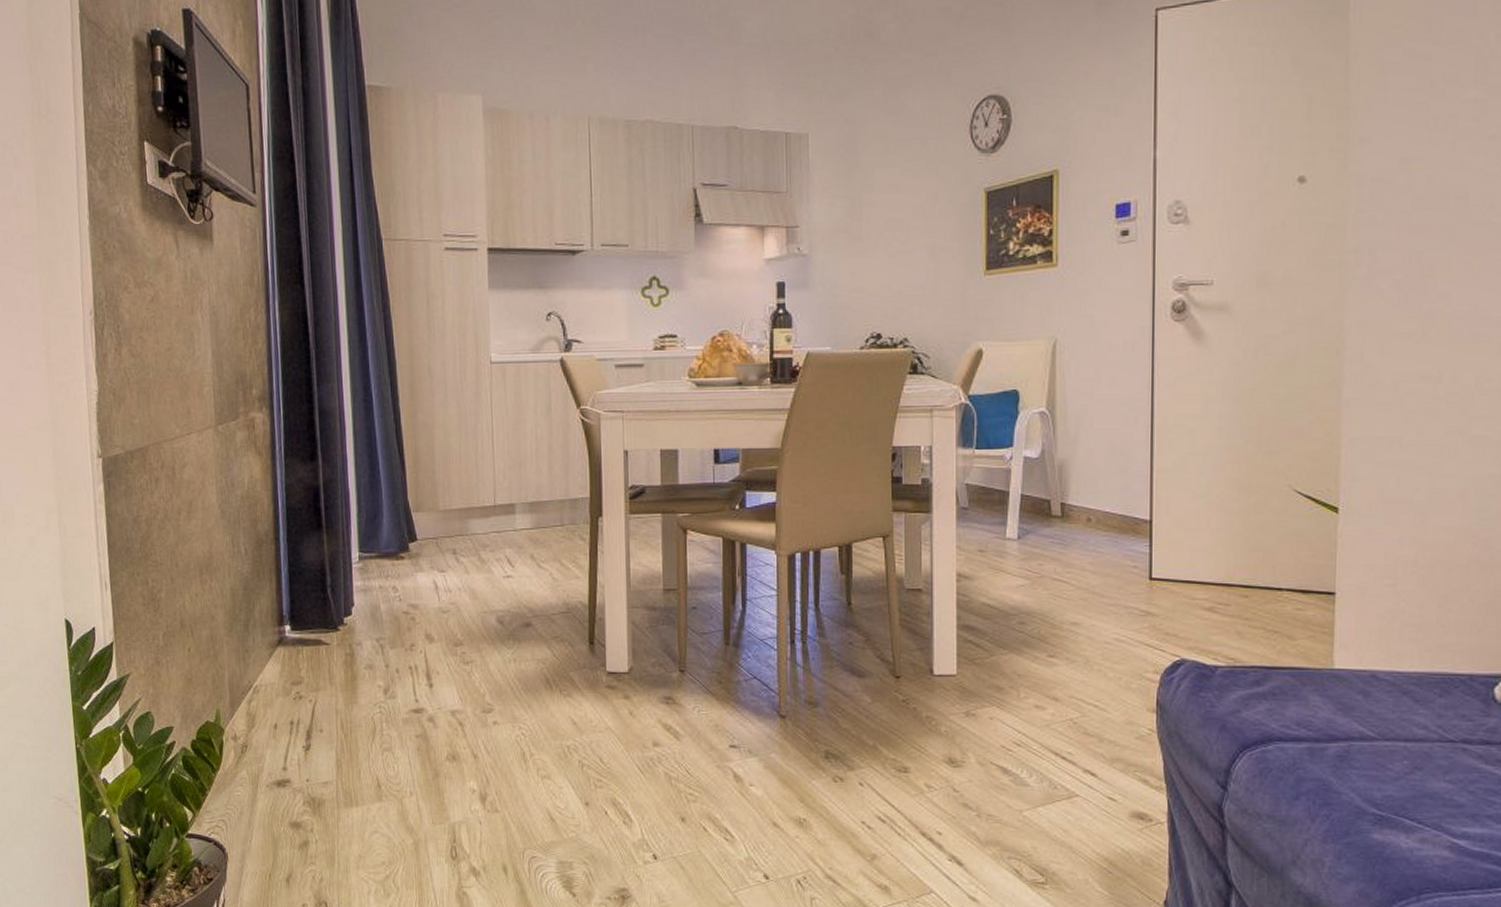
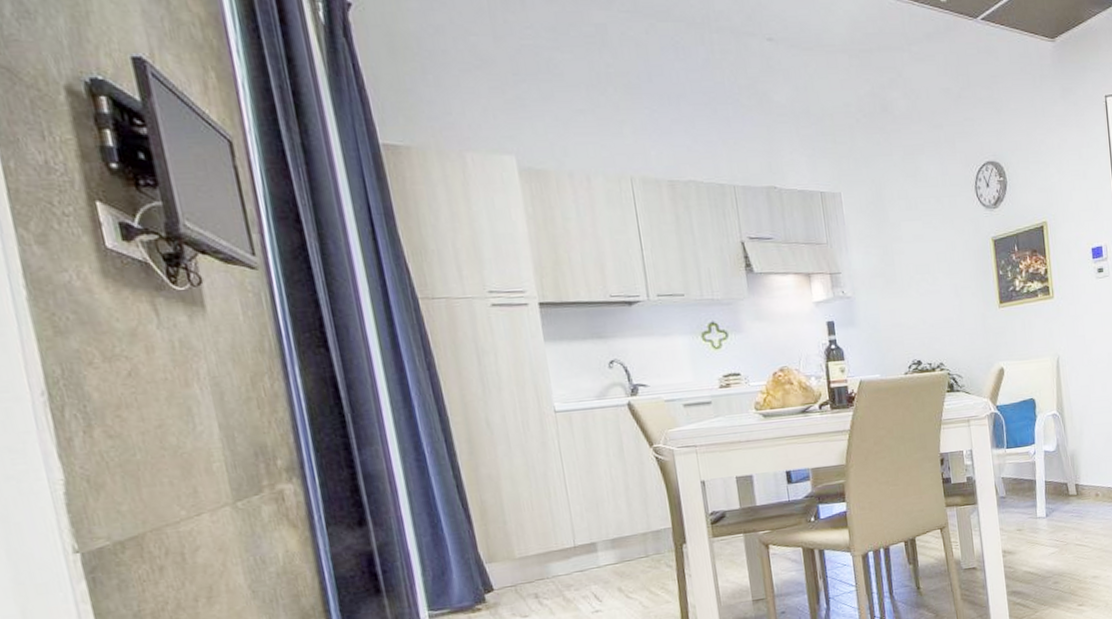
bowl: present [730,361,773,386] -> none [792,390,831,414]

